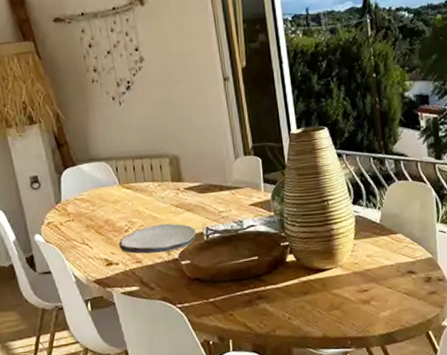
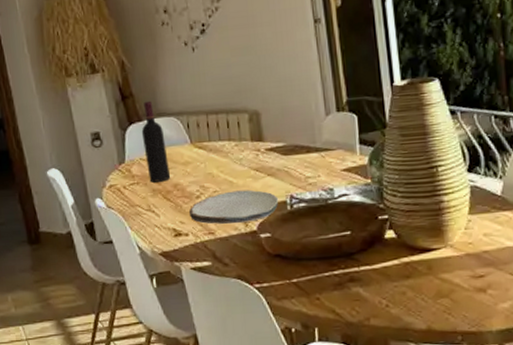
wine bottle: none [75,148,102,219] -> present [141,100,171,183]

